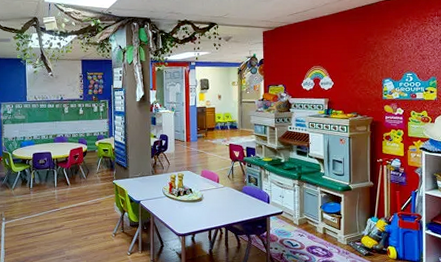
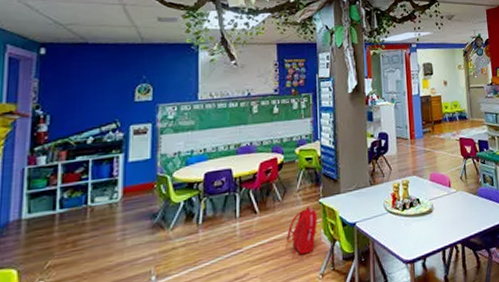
backpack: none [89,185,112,221] -> present [286,207,317,260]

